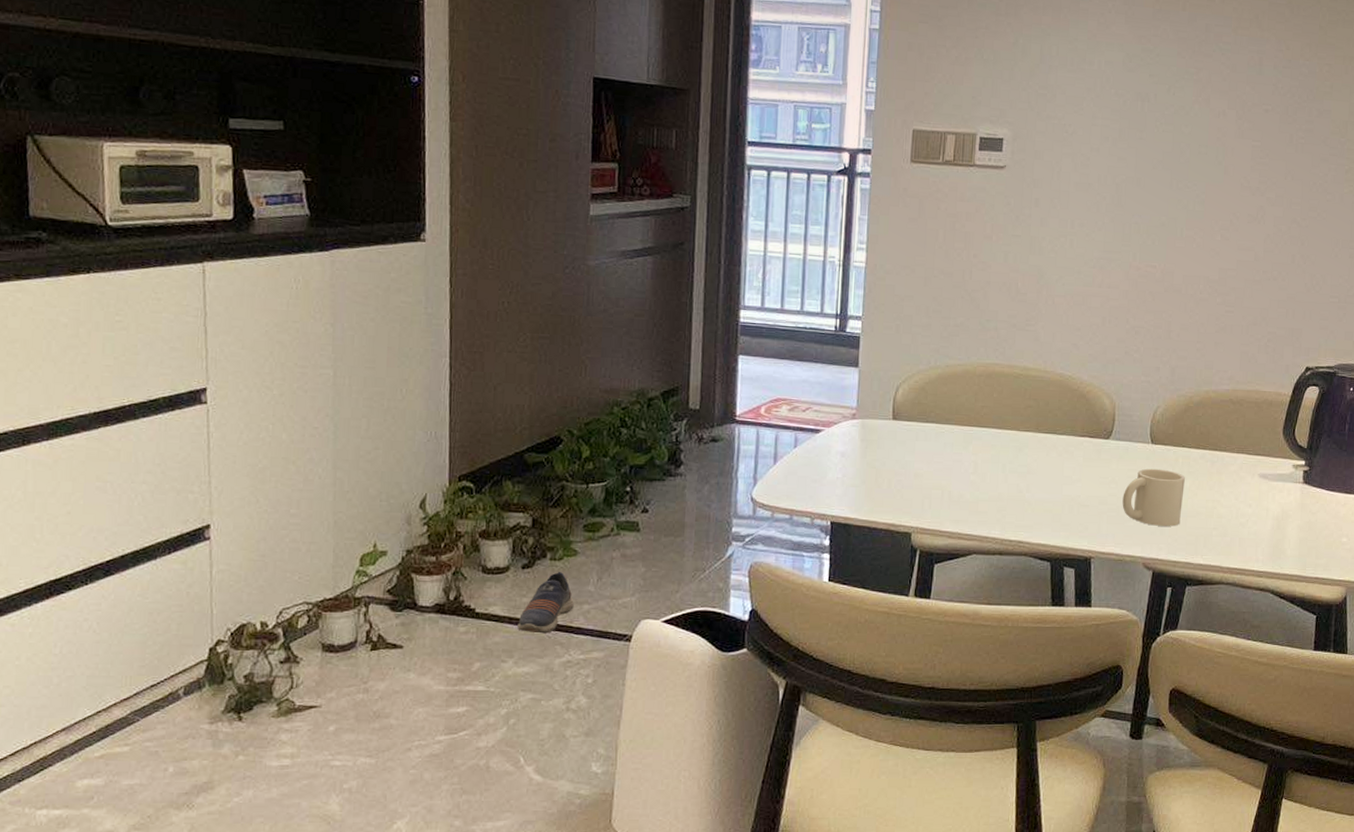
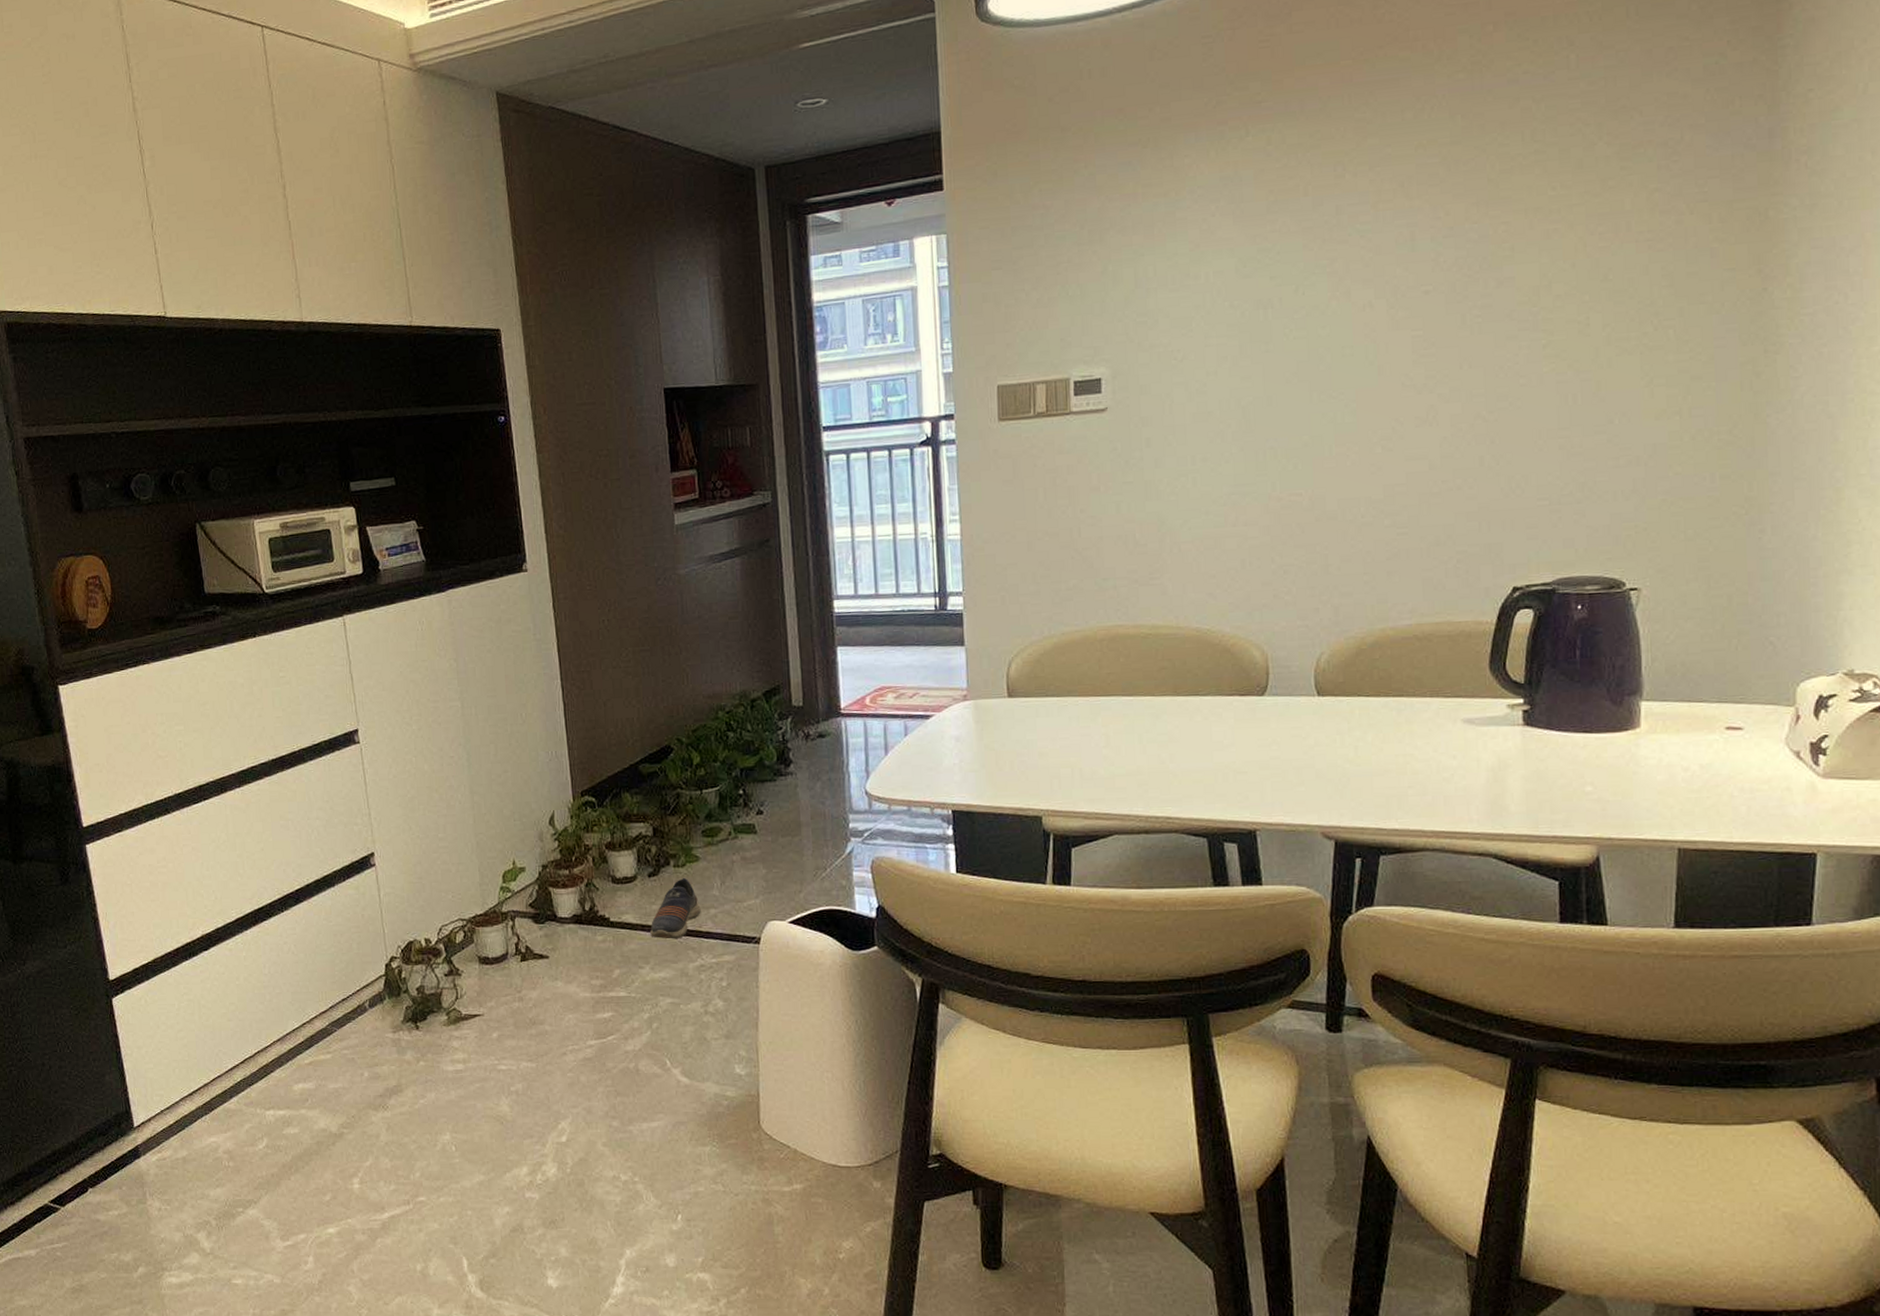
mug: present [1122,468,1185,526] -> none [1288,723,1366,789]

